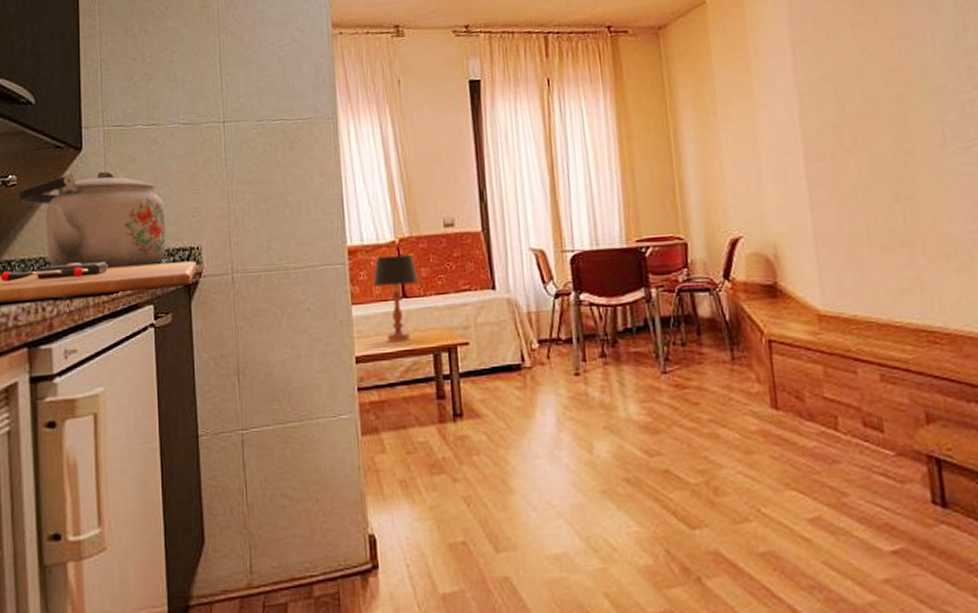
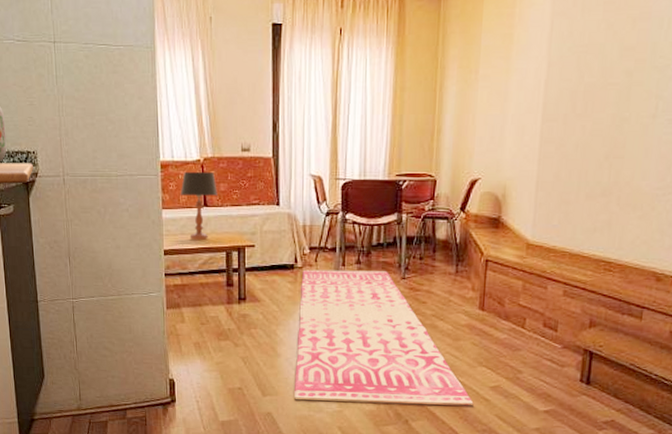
rug: none [532,364,789,556] -> present [294,269,474,406]

